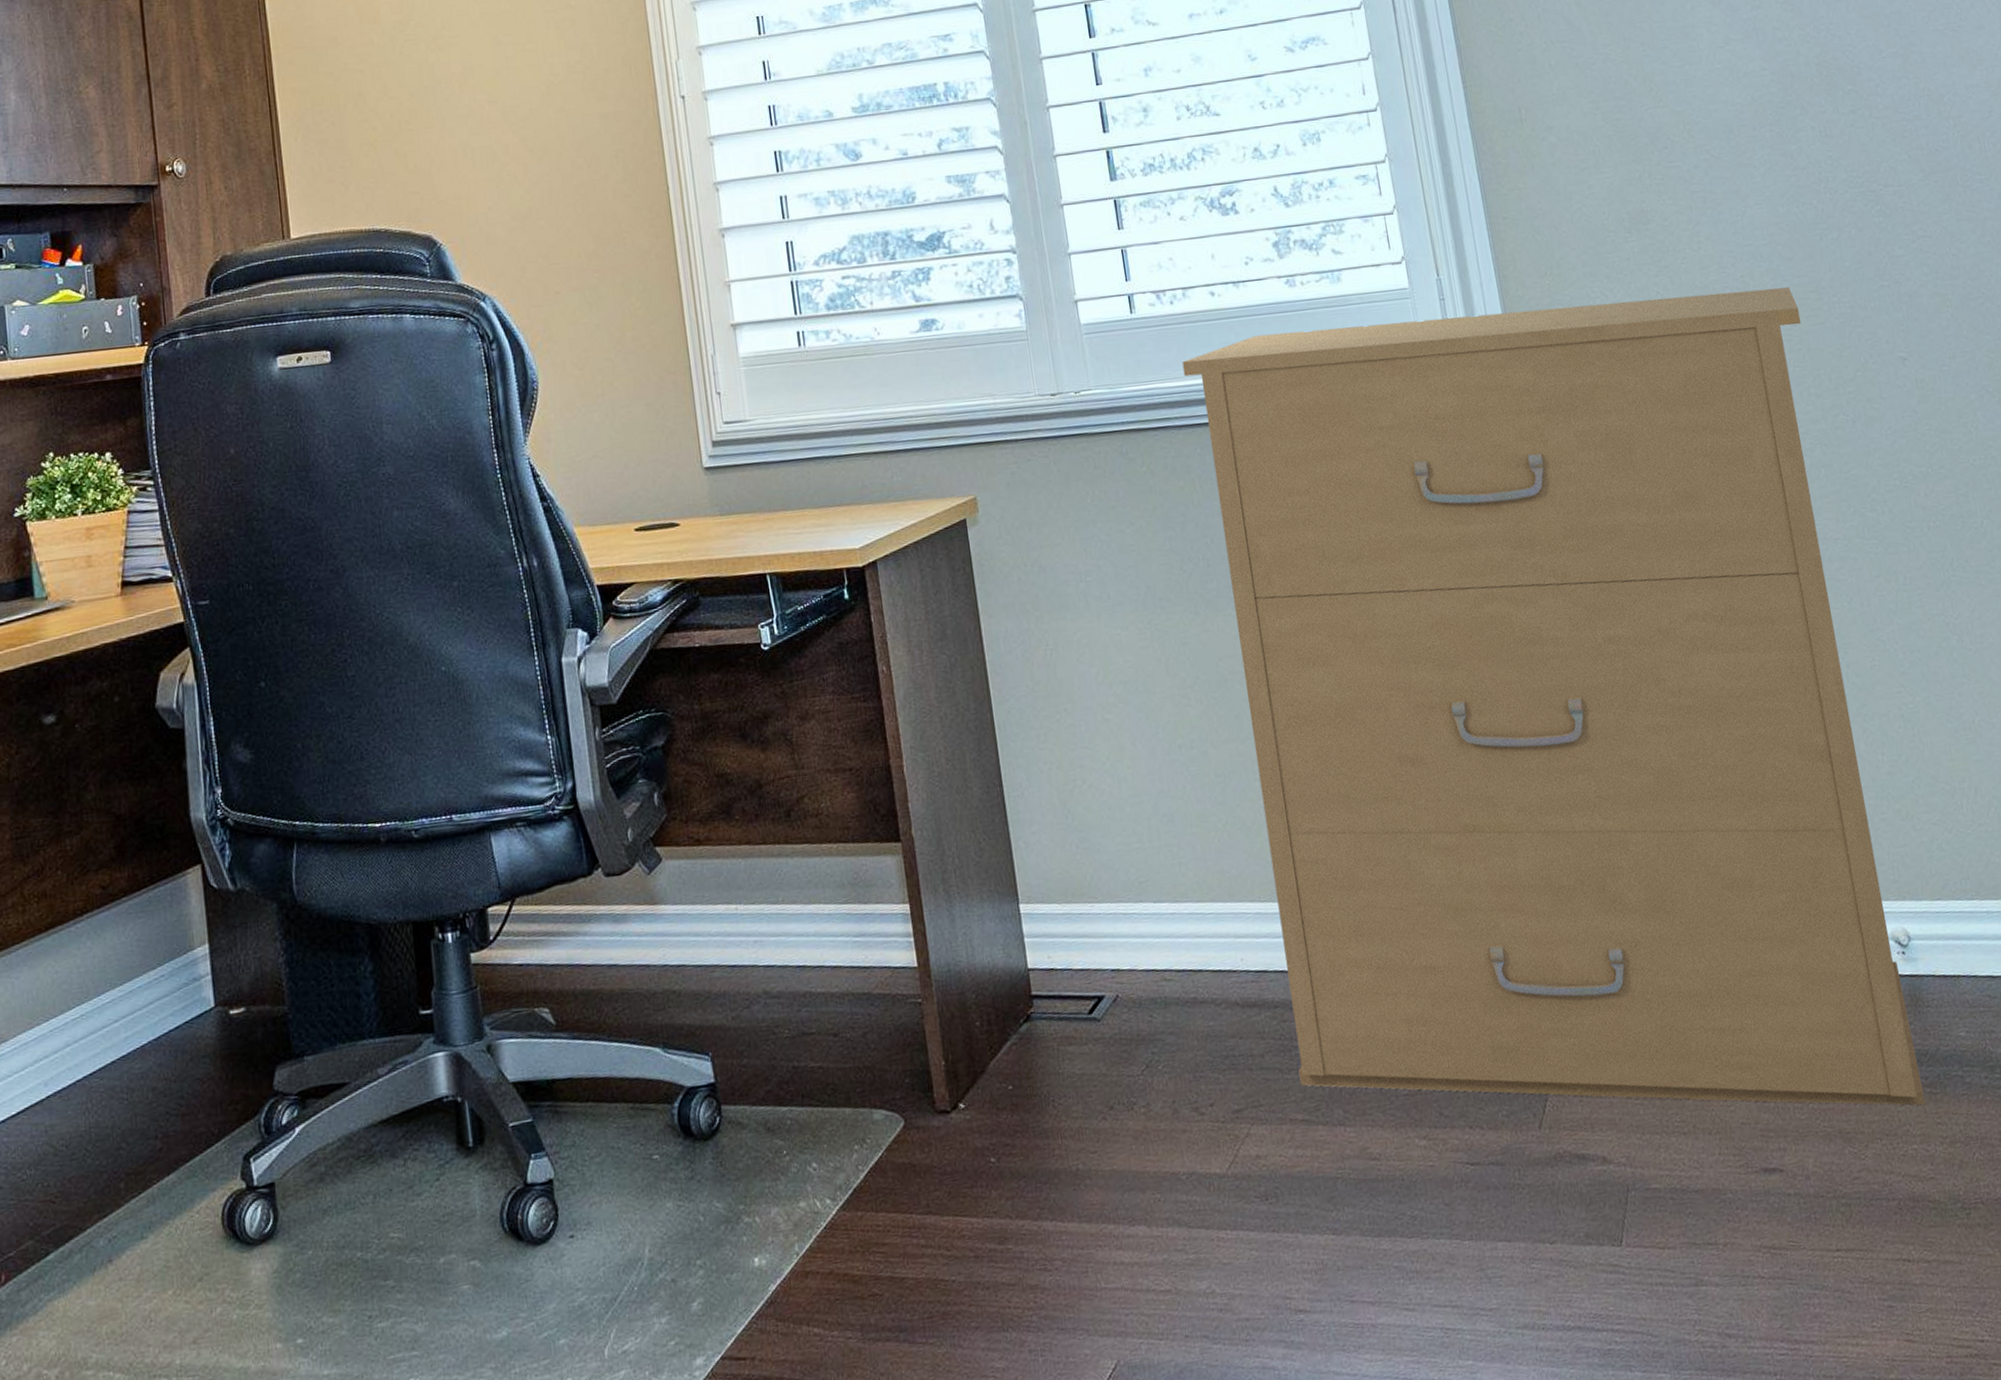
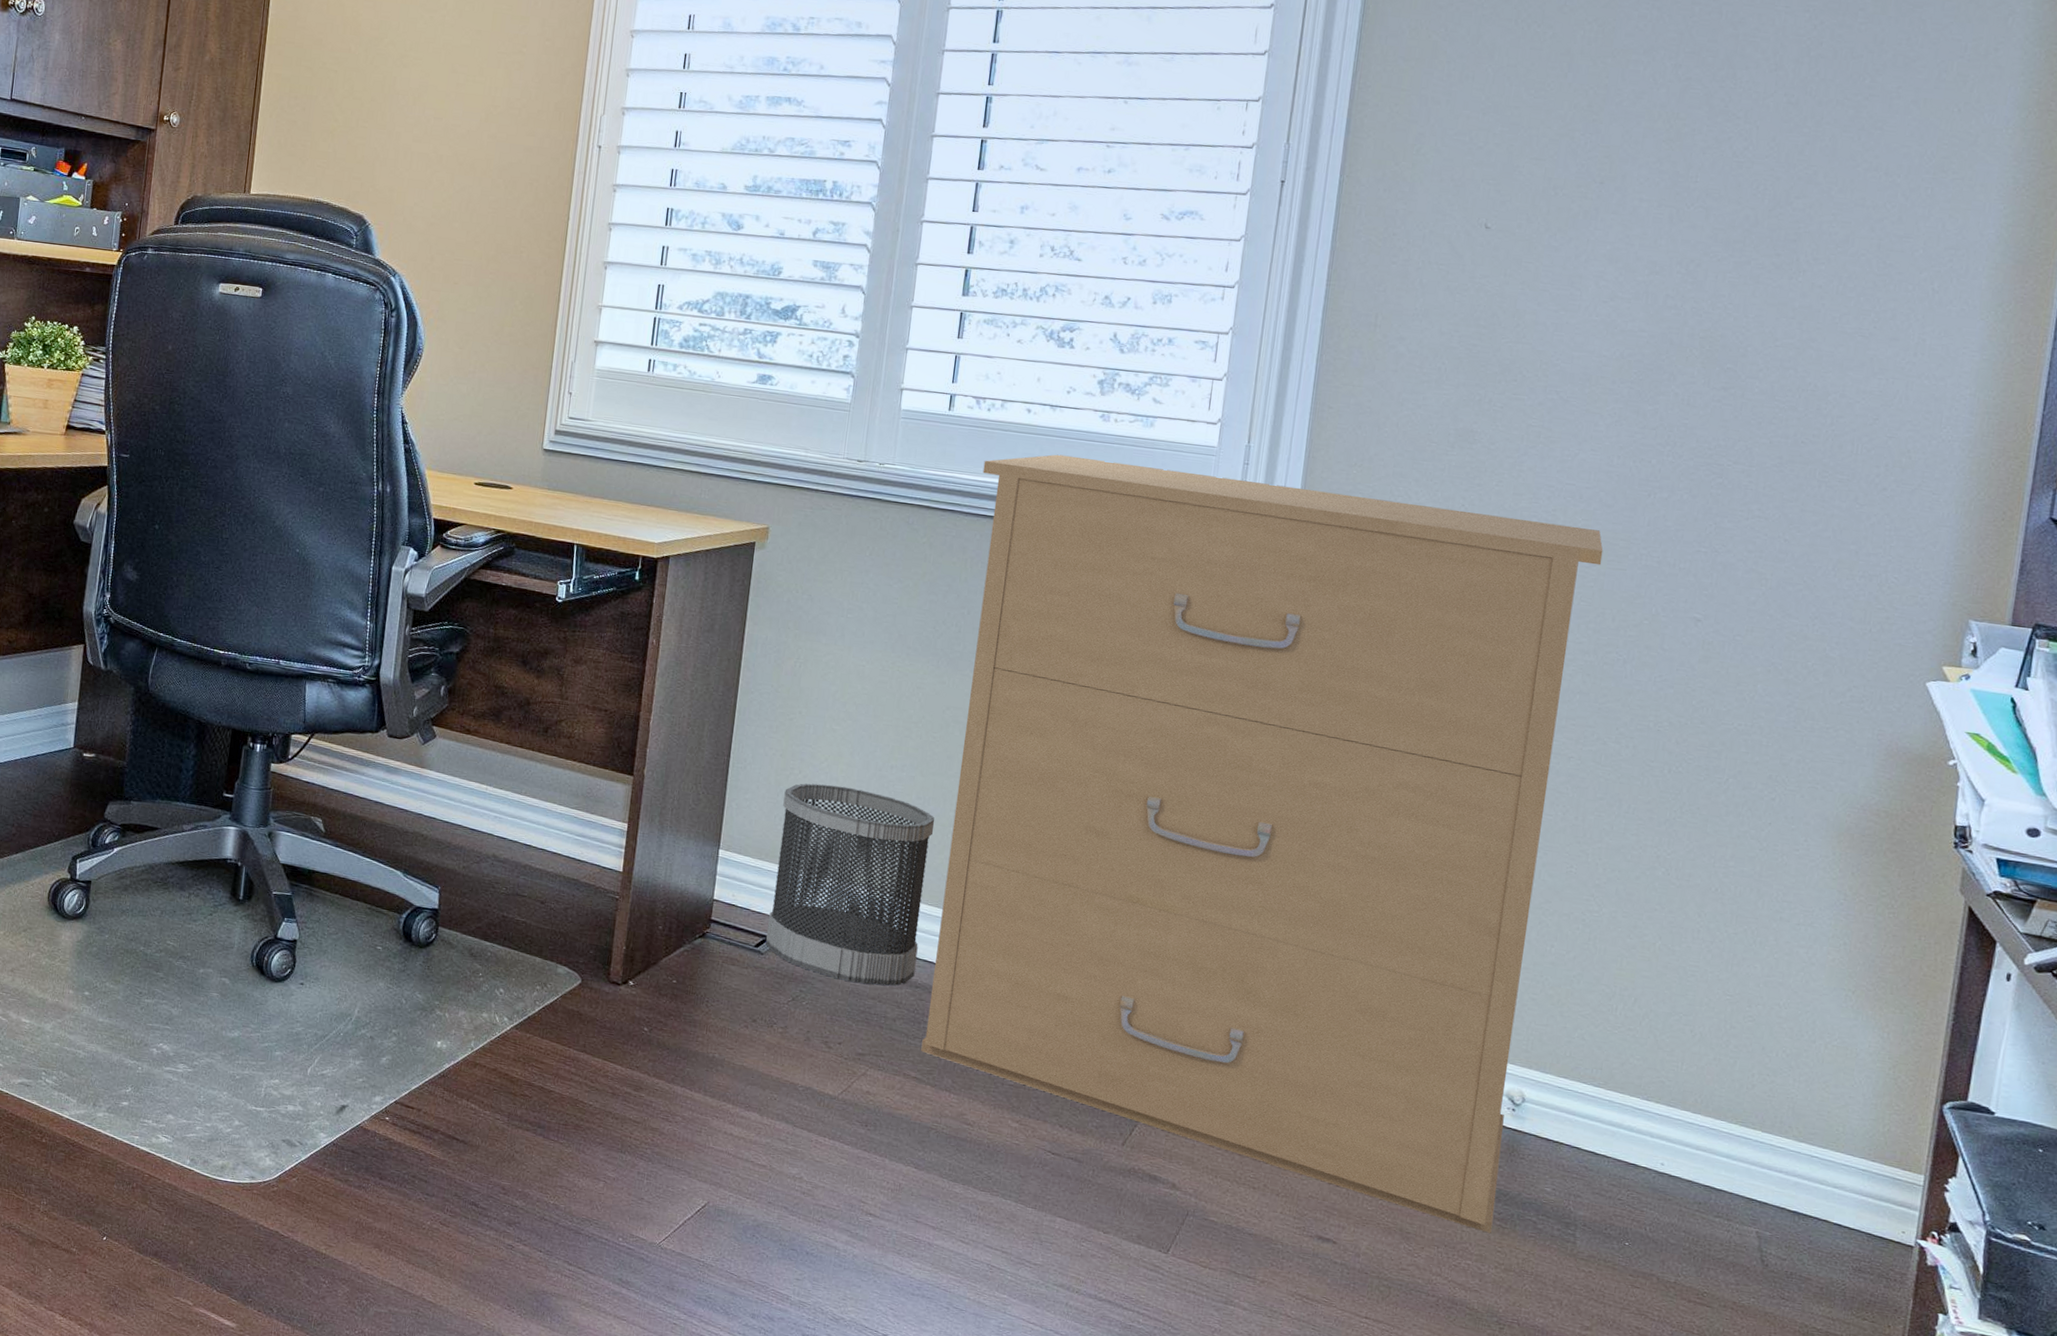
wastebasket: none [1072,783,1270,1026] -> present [766,783,935,986]

